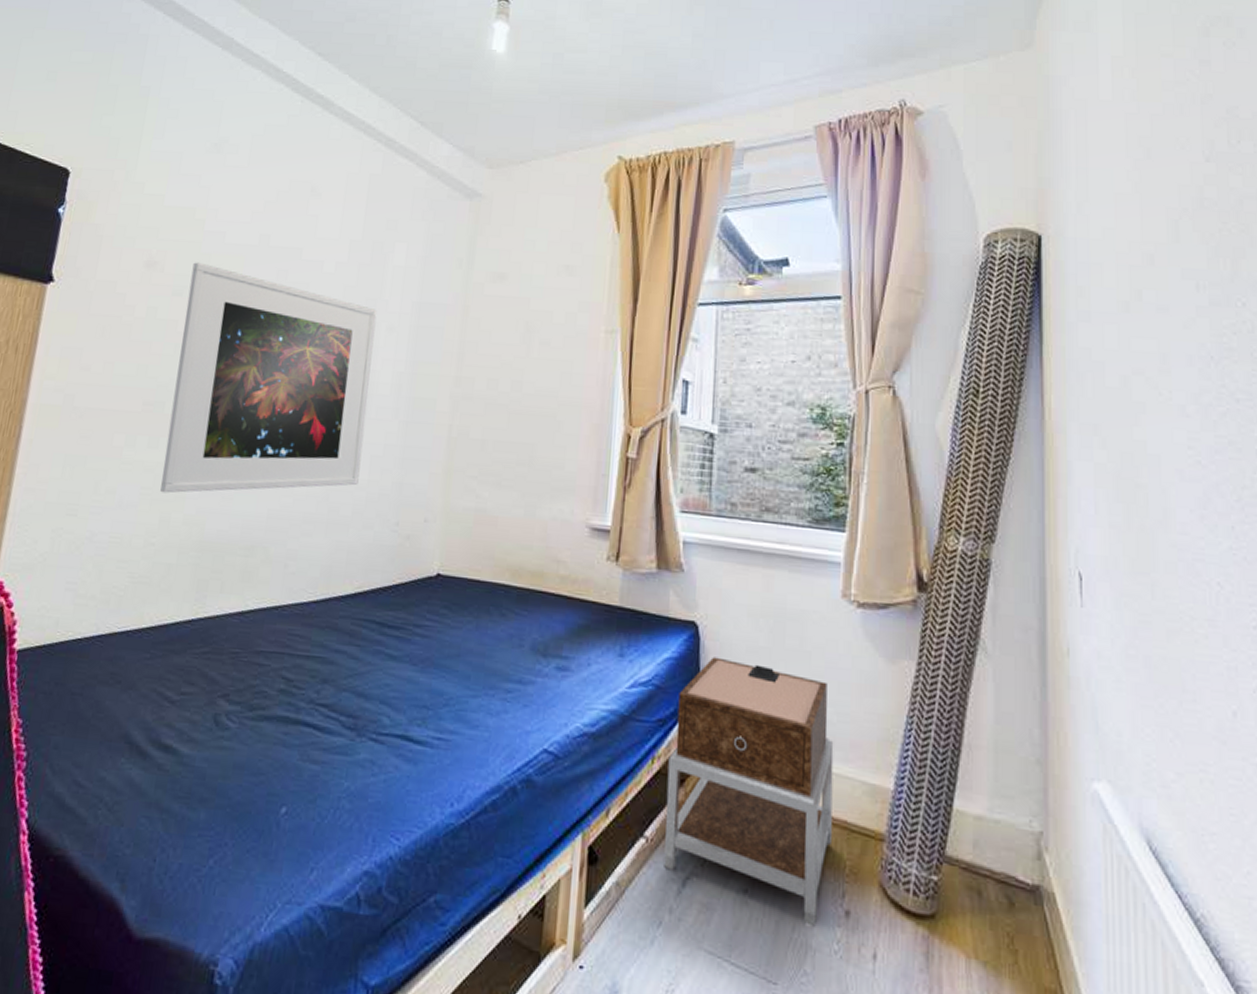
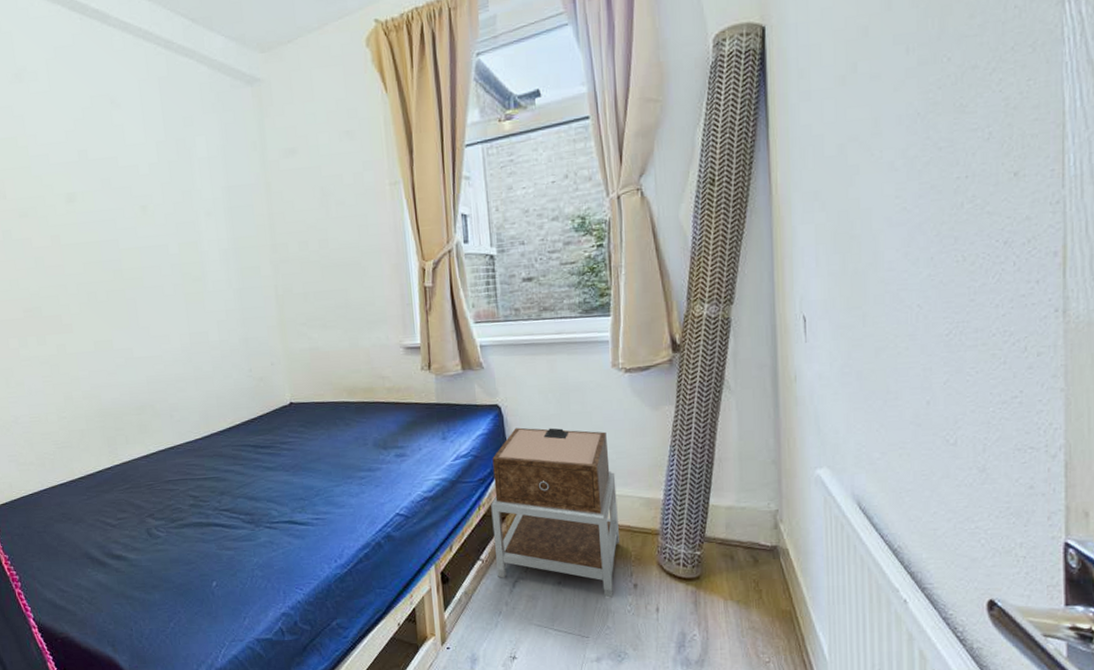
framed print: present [160,262,377,493] -> none [29,185,212,378]

